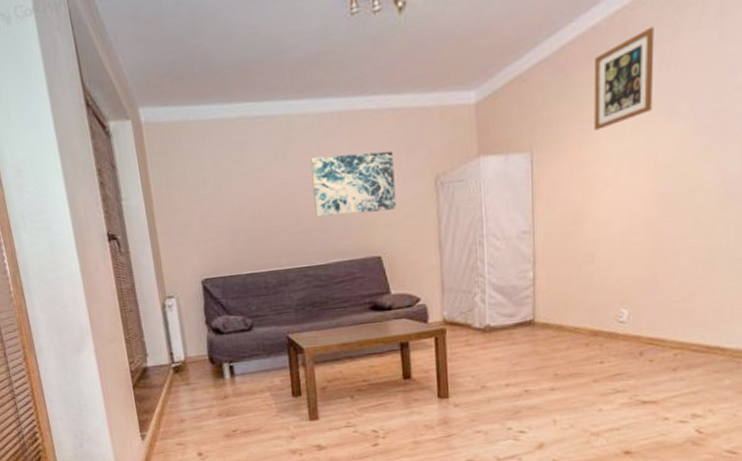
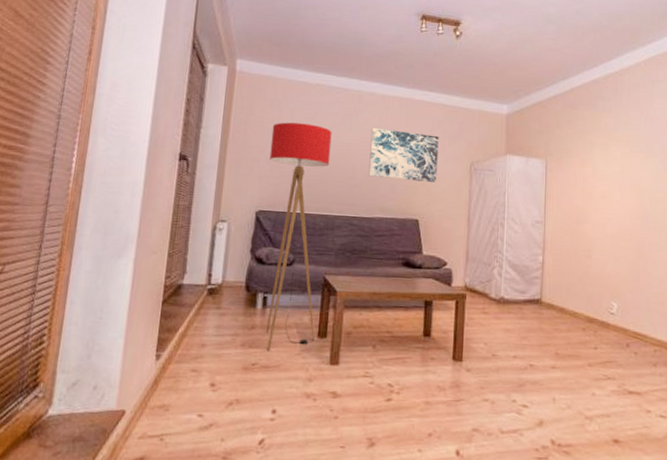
floor lamp: none [197,169,290,417] -> present [265,122,332,351]
wall art: present [594,26,654,131] -> none [593,90,636,154]

